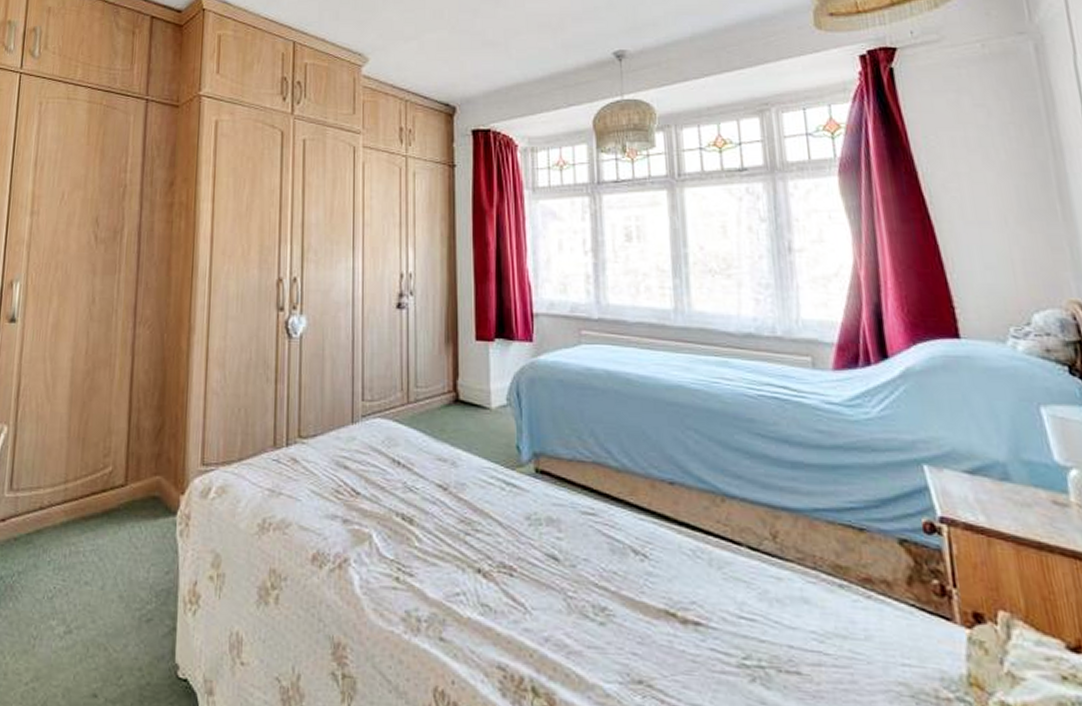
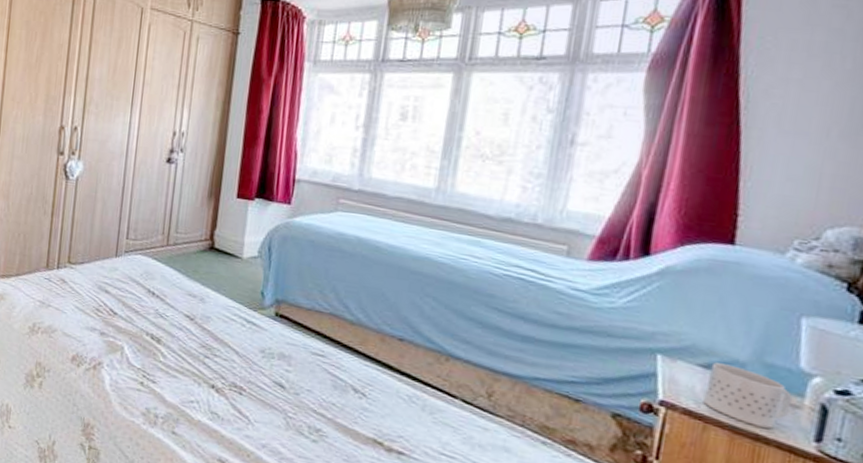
mug: none [975,466,1060,534] -> present [703,362,793,429]

